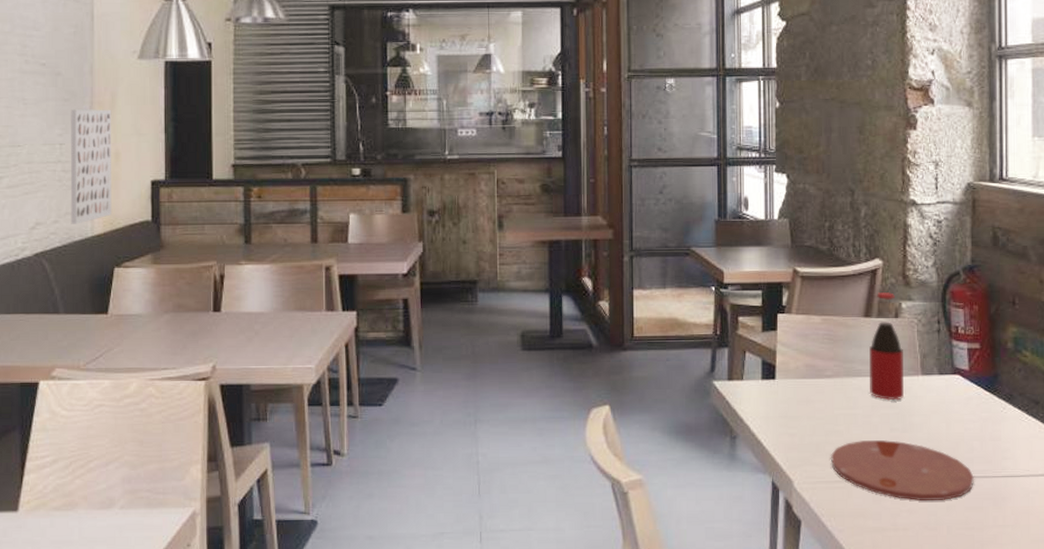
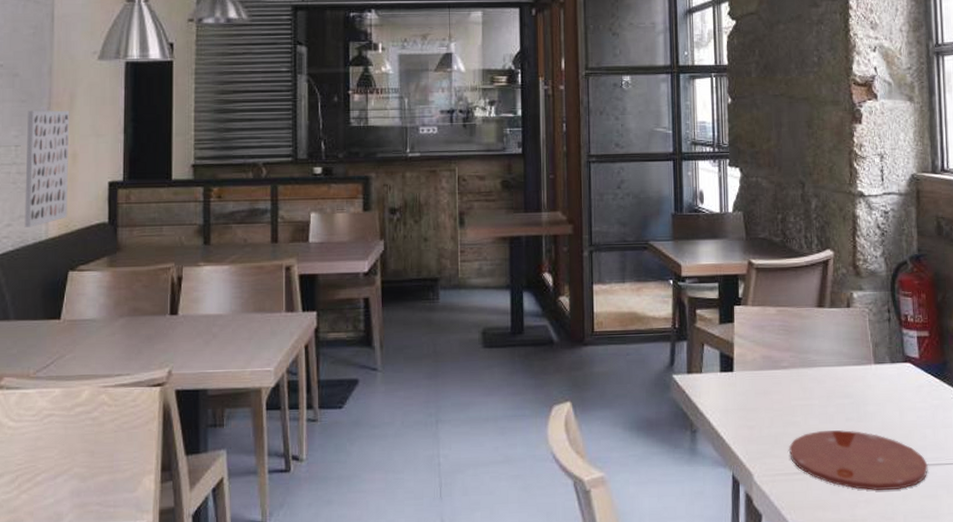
bottle: present [869,292,904,401] -> none [823,283,858,390]

